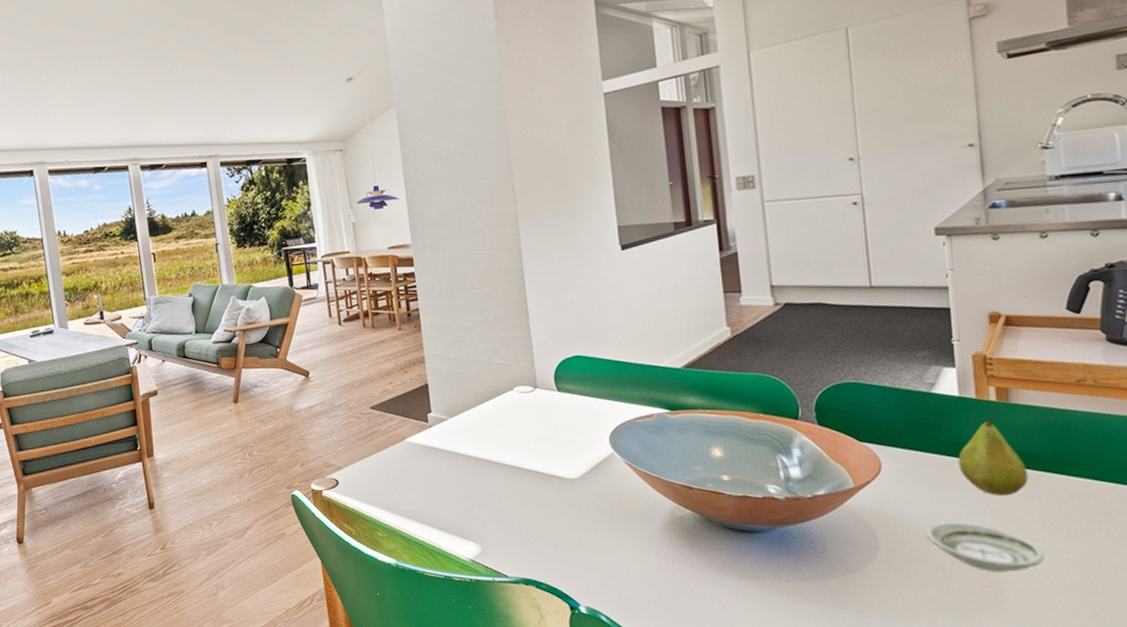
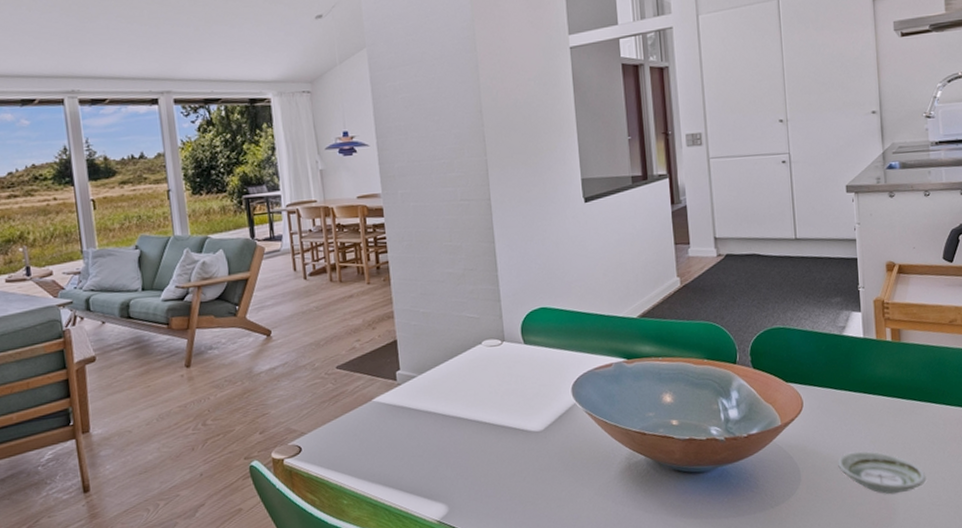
fruit: present [958,416,1029,496] -> none [862,355,915,426]

